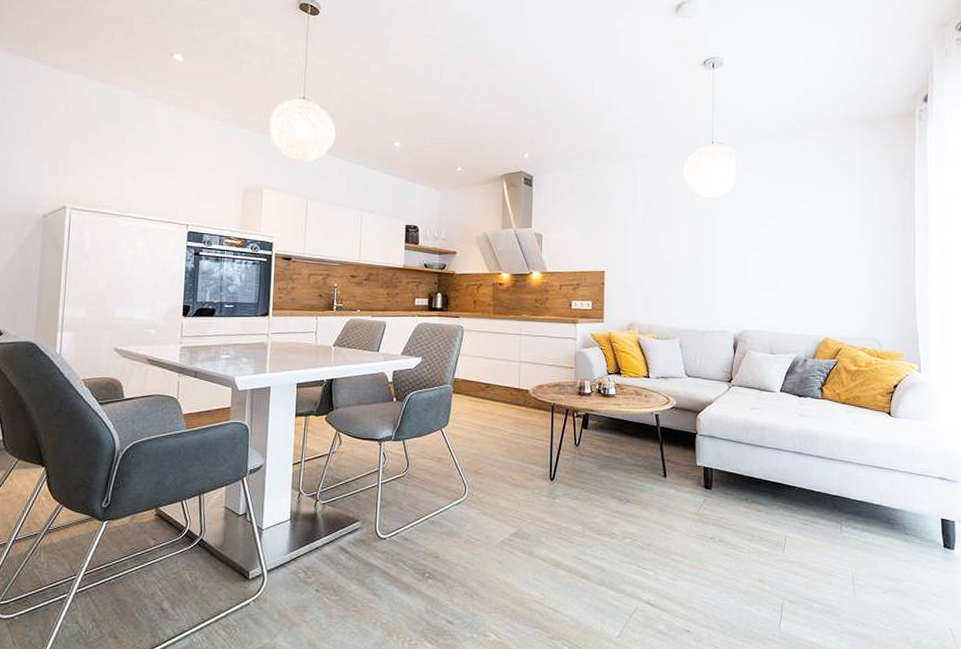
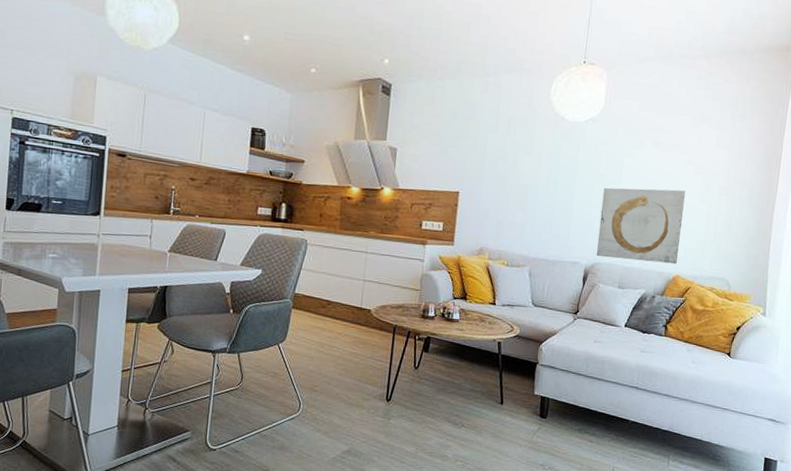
wall art: none [743,254,825,327] -> present [596,187,685,264]

